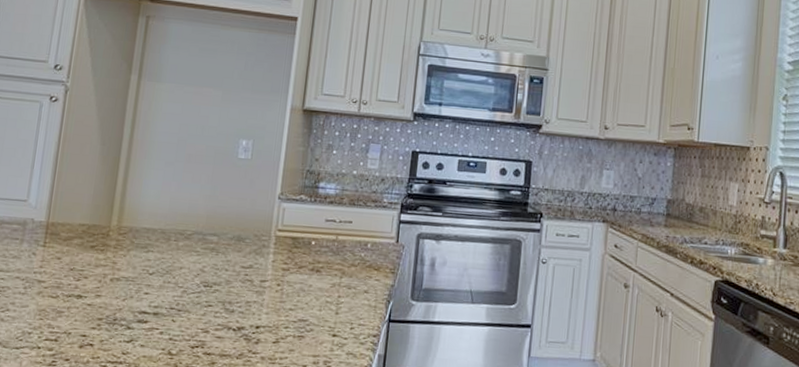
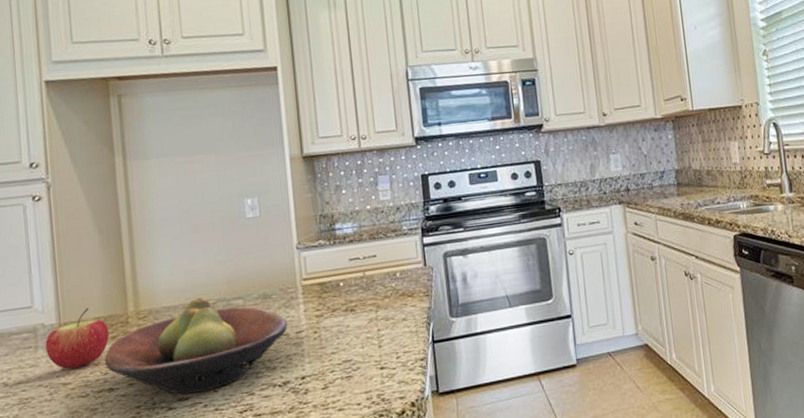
apple: none [30,212,91,269] -> present [45,307,110,370]
fruit bowl: none [79,226,255,319] -> present [105,298,288,394]

